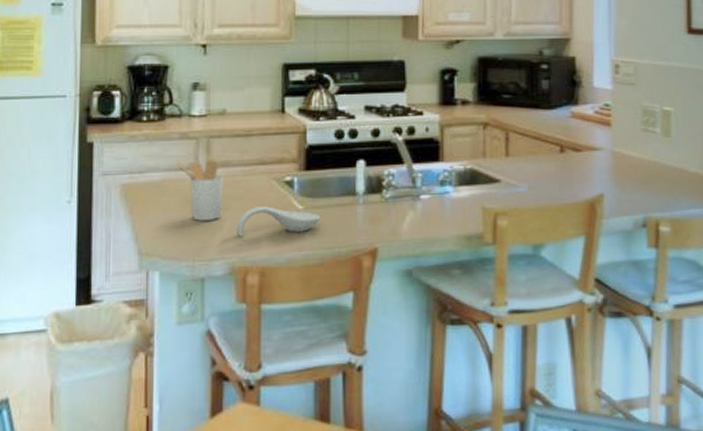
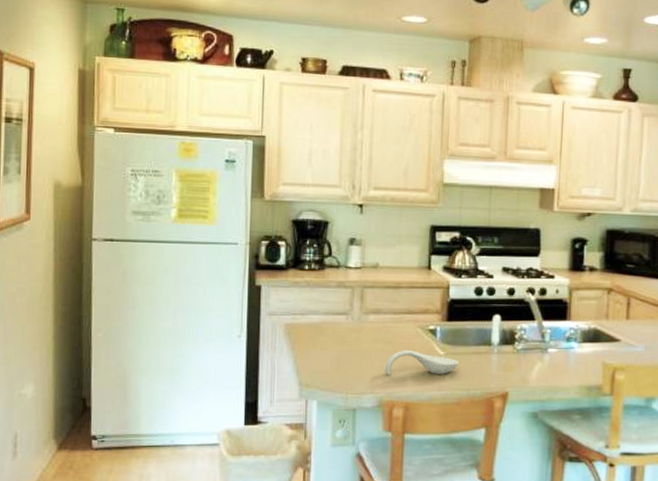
utensil holder: present [176,160,224,221] -> none [334,306,376,360]

